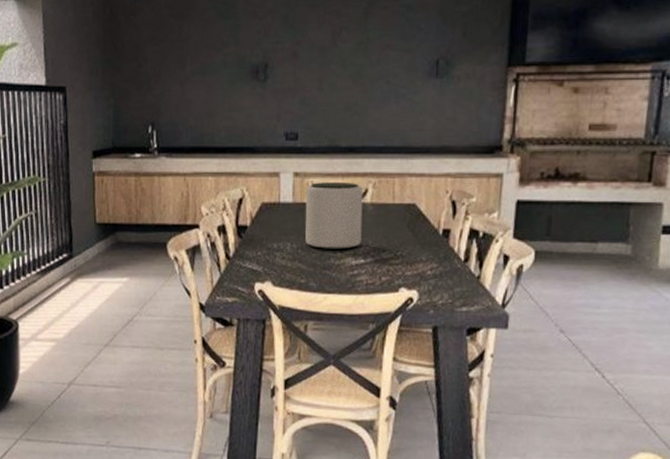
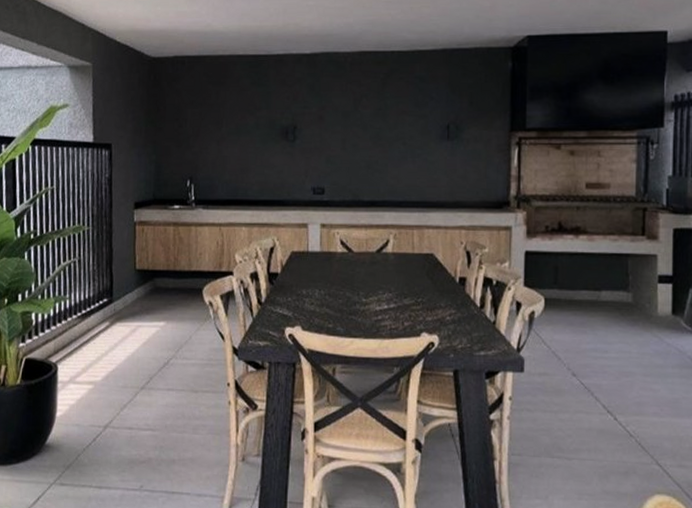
plant pot: present [305,181,364,250] -> none [332,232,385,296]

